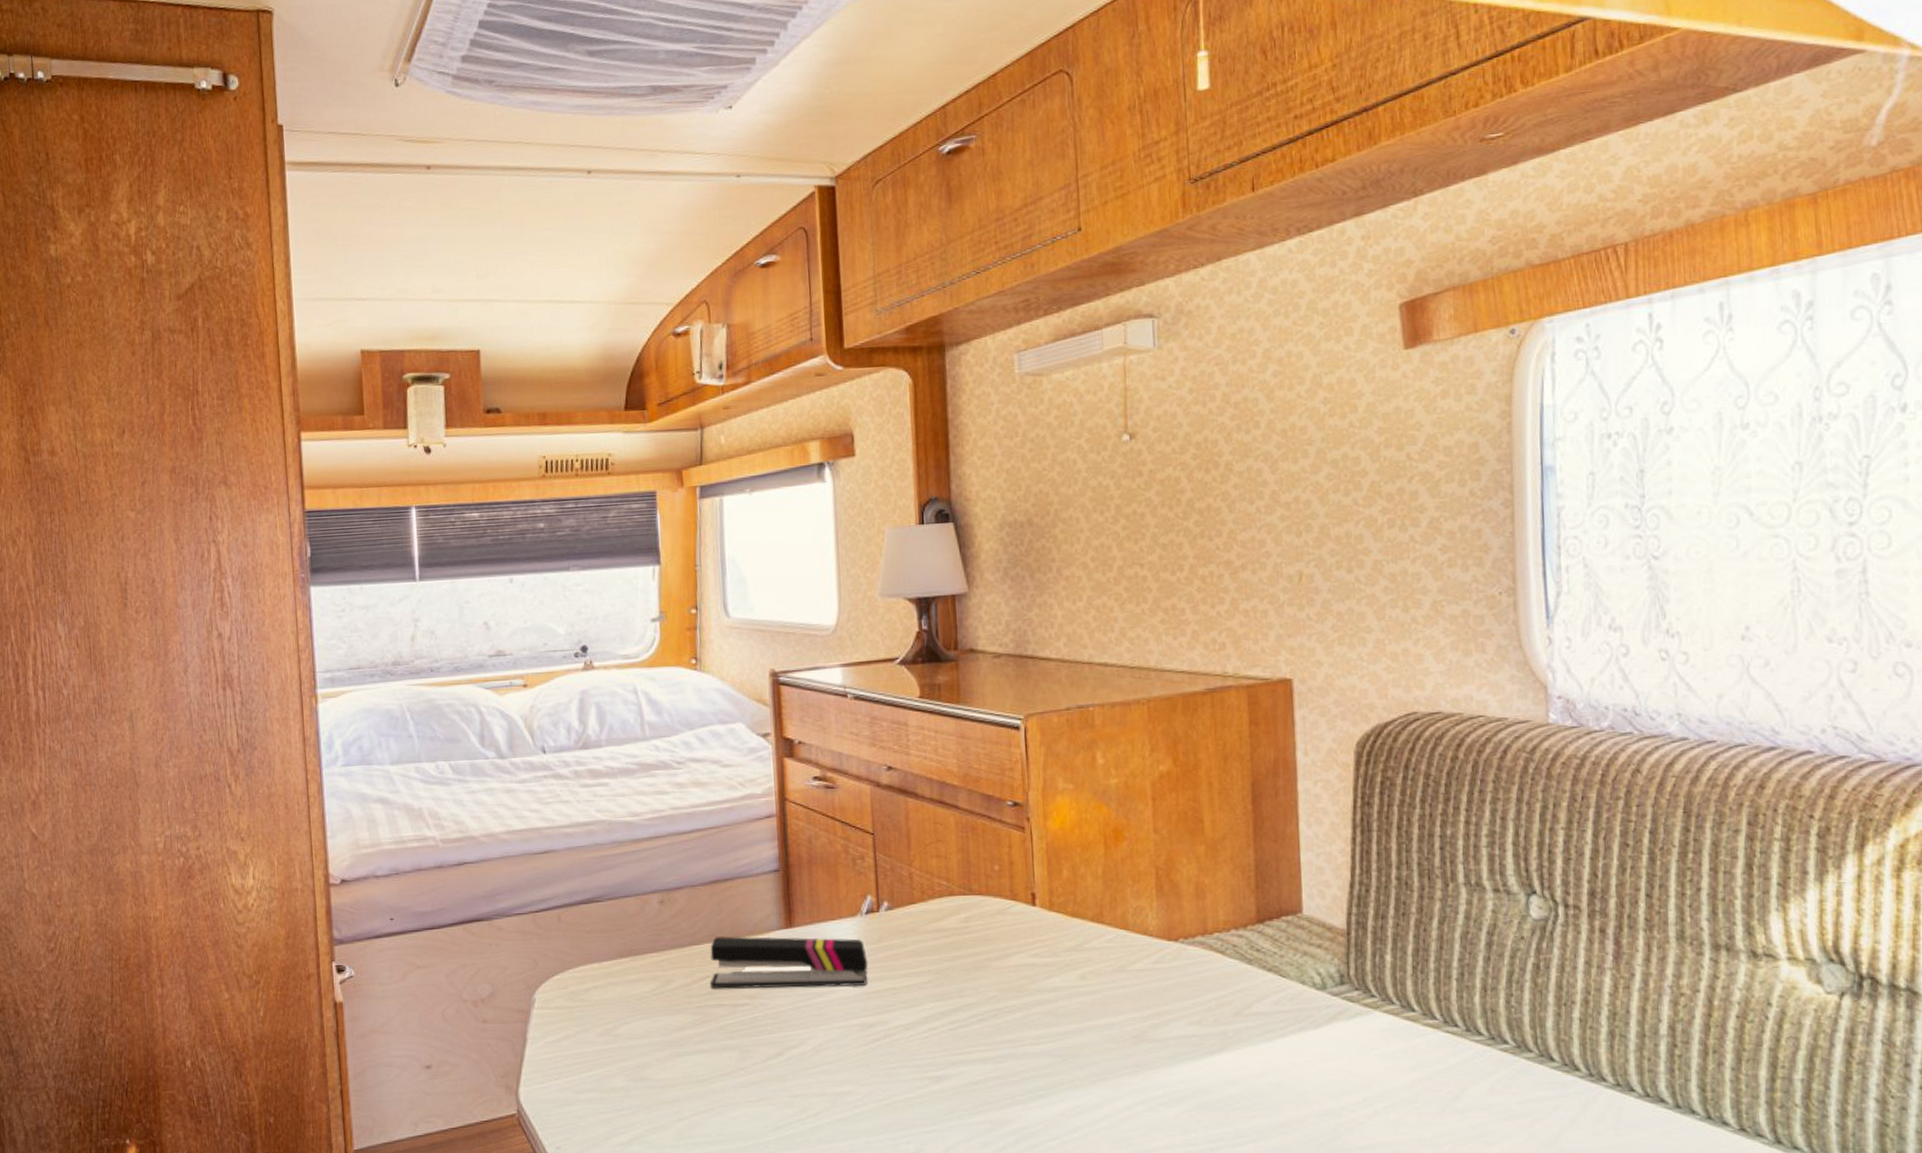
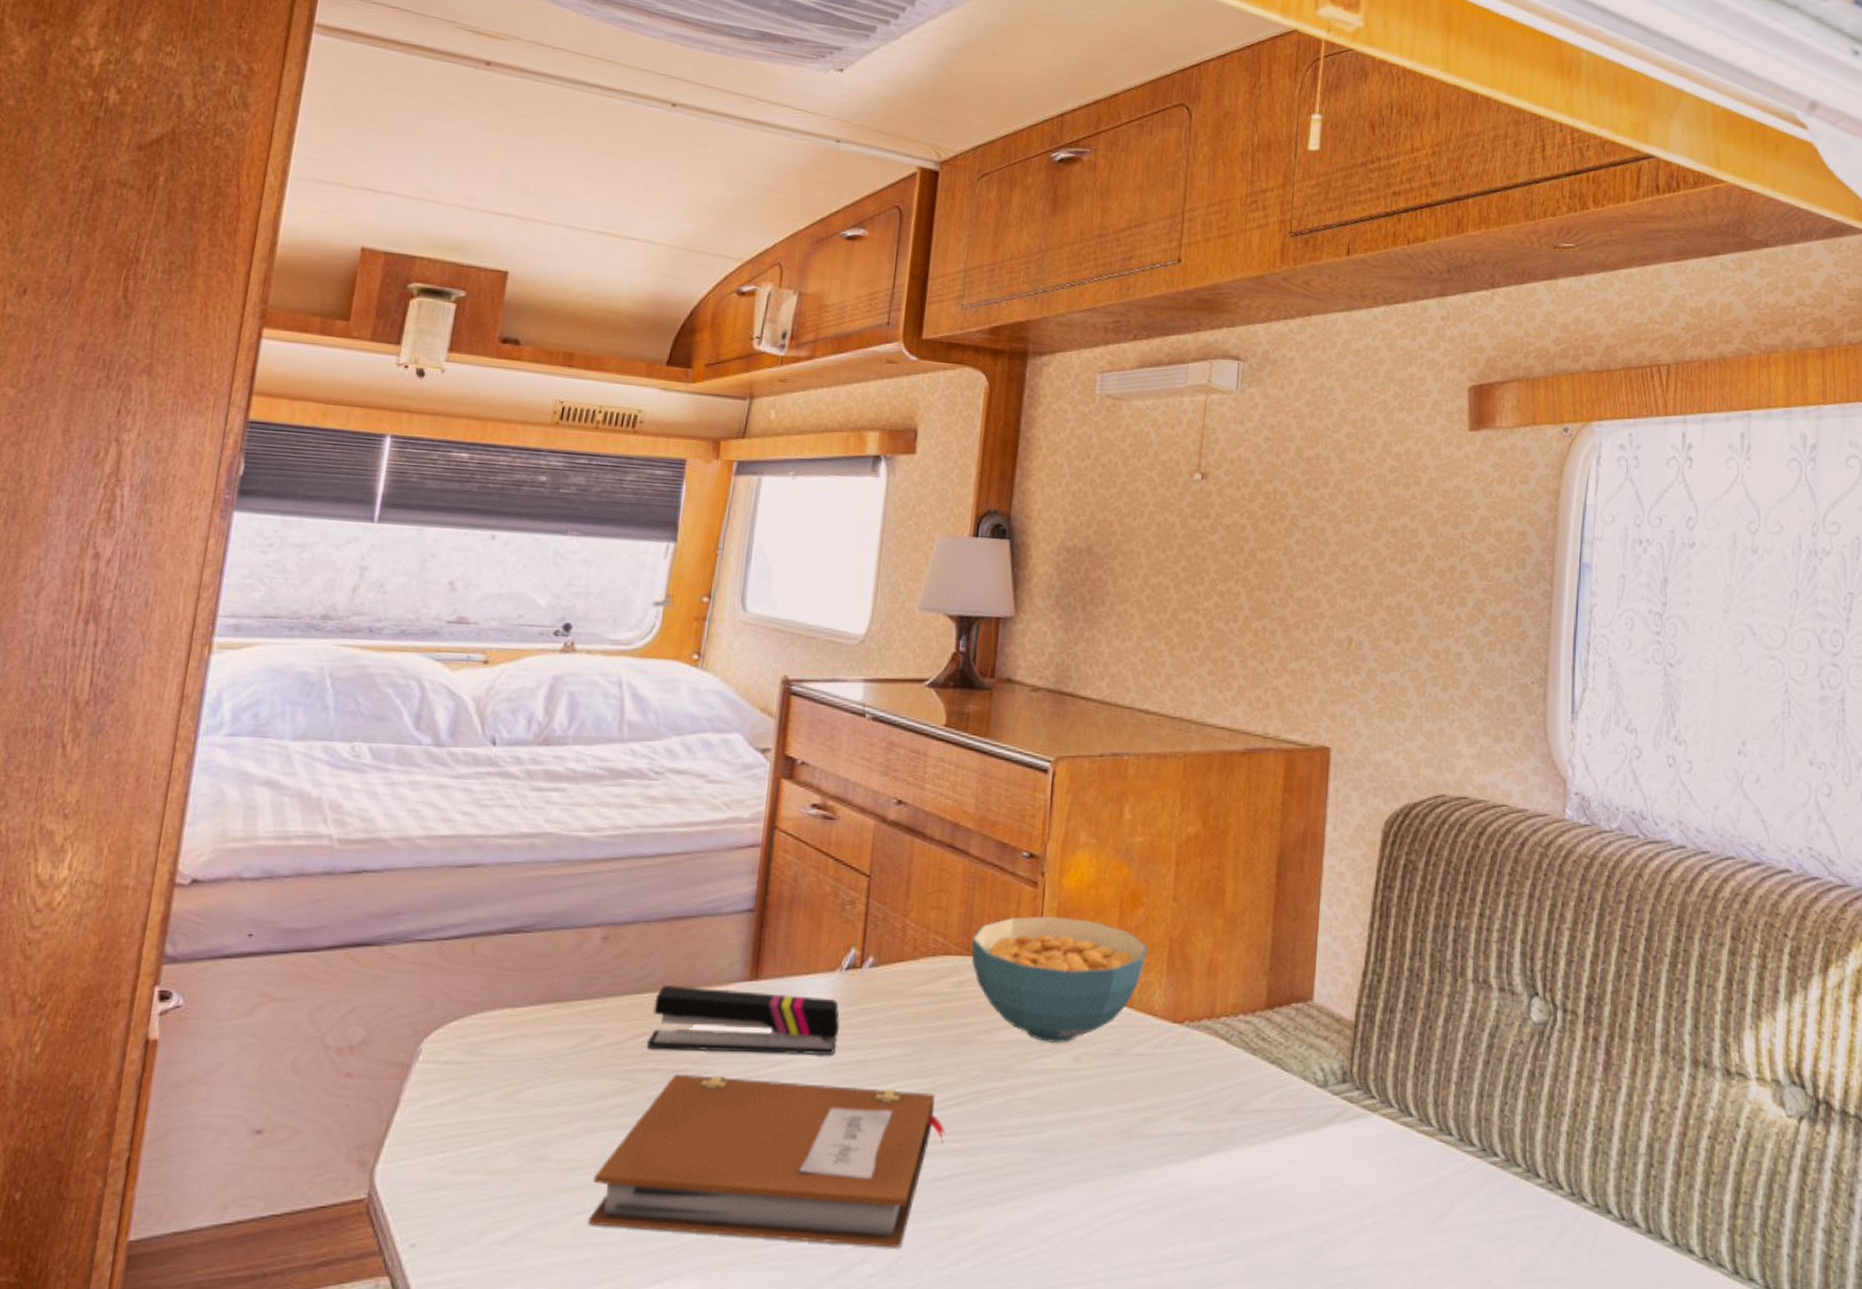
notebook: none [687,1006,973,1140] -> present [588,1073,945,1248]
cereal bowl: none [971,855,1136,965] -> present [971,915,1148,1044]

